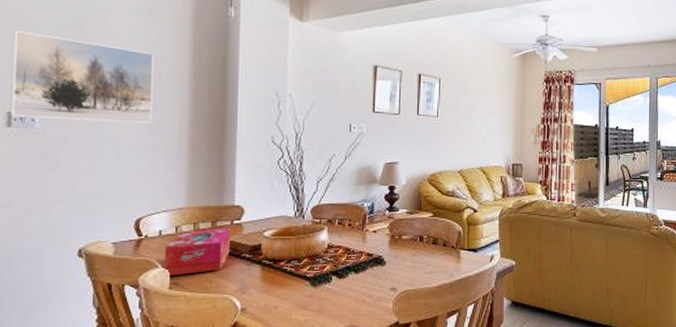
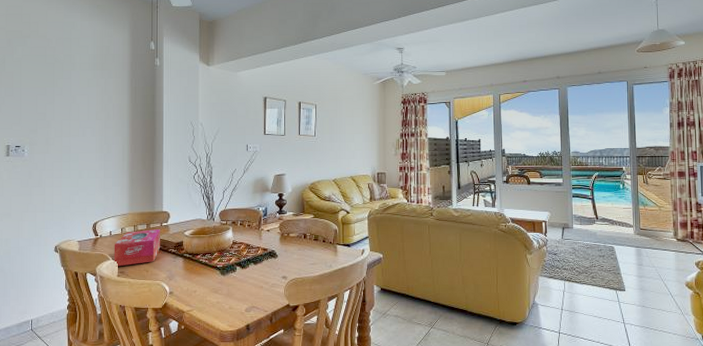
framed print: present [10,29,154,124] -> none [8,85,103,150]

